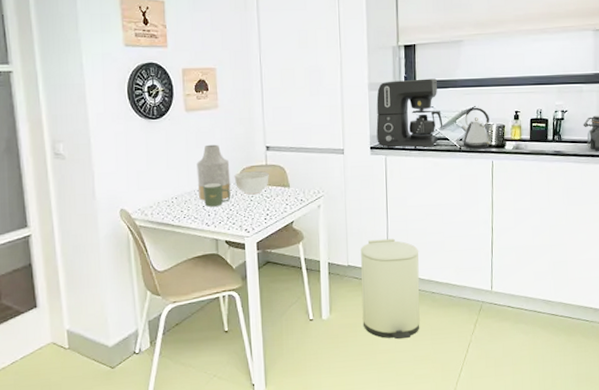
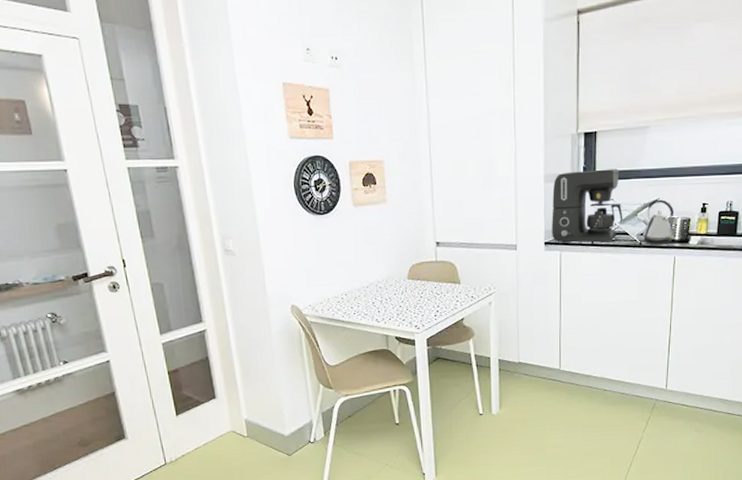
vase: present [196,144,231,201] -> none [365,240,401,297]
mug: present [202,183,231,208] -> none [372,279,401,304]
bowl: present [234,170,269,195] -> none [403,267,439,292]
pedal bin: present [361,238,420,340] -> none [532,336,592,435]

